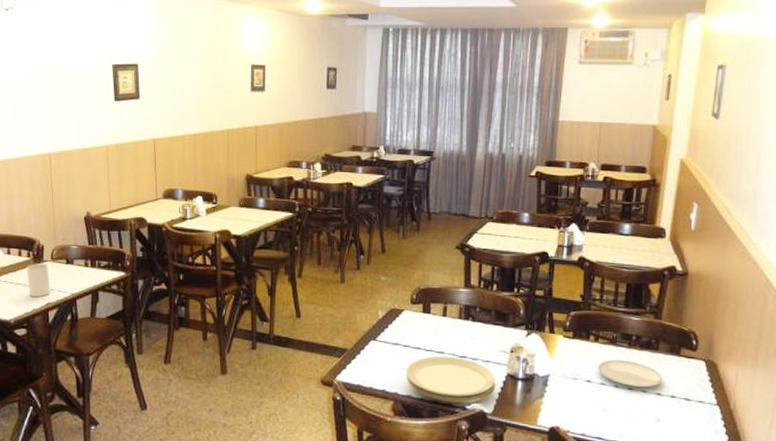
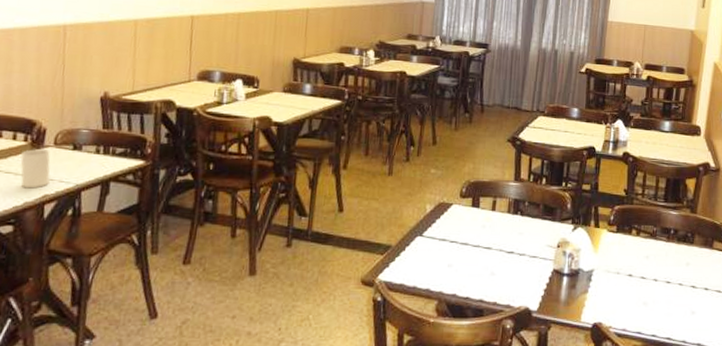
plate: present [405,355,496,405] -> none [451,251,542,303]
plate: present [598,360,663,388] -> none [639,253,698,281]

